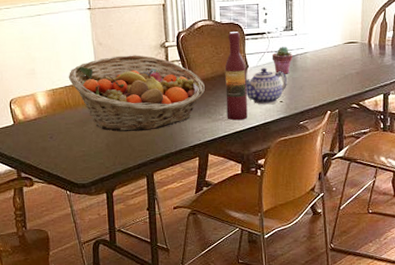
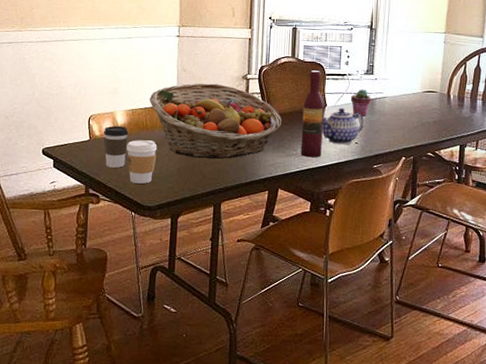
coffee cup: none [26,107,53,150] -> present [103,125,129,168]
coffee cup: none [52,119,84,163] -> present [126,140,157,184]

